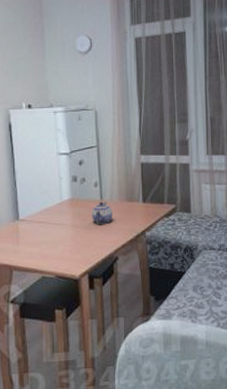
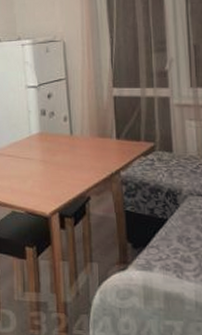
teapot: present [91,201,113,224] -> none [60,136,84,160]

